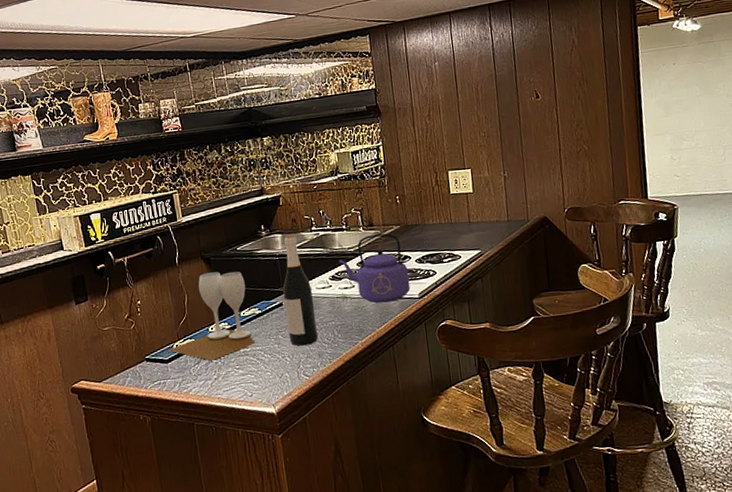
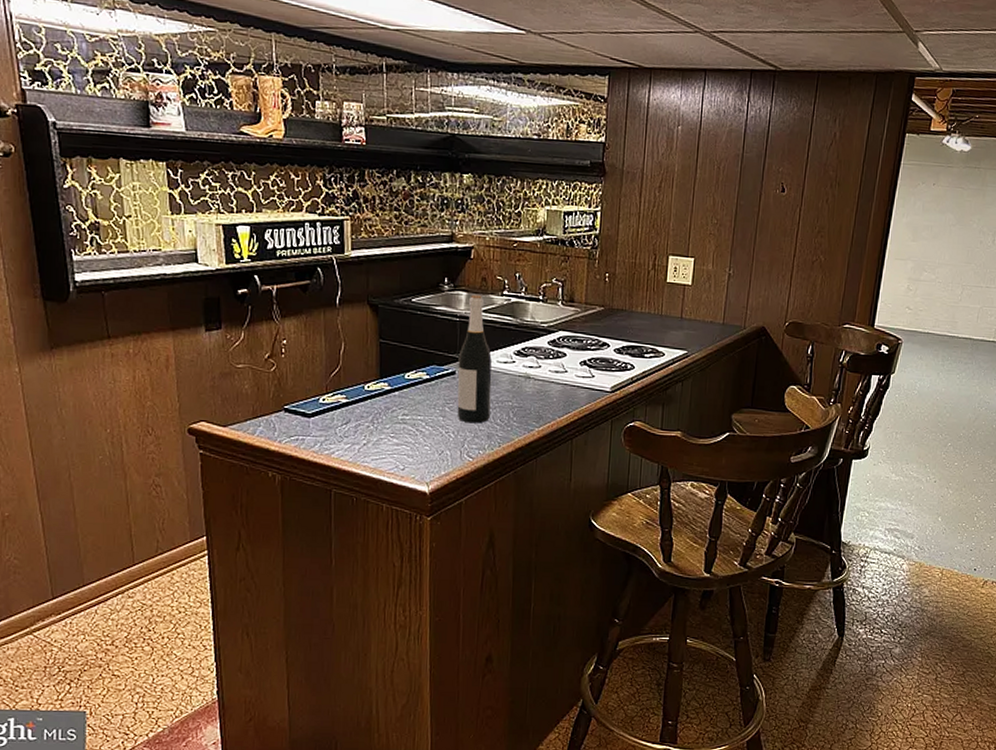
wineglass: present [167,271,256,361] -> none [311,321,418,423]
kettle: present [338,233,411,303] -> none [527,311,604,391]

